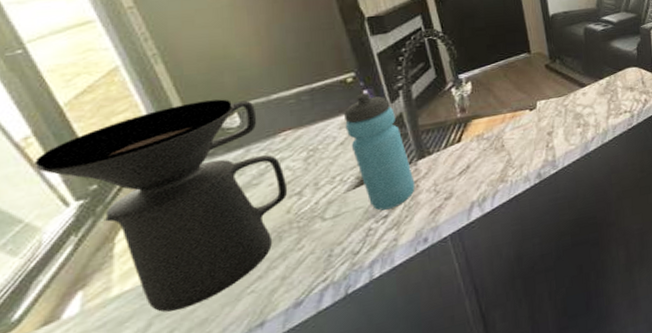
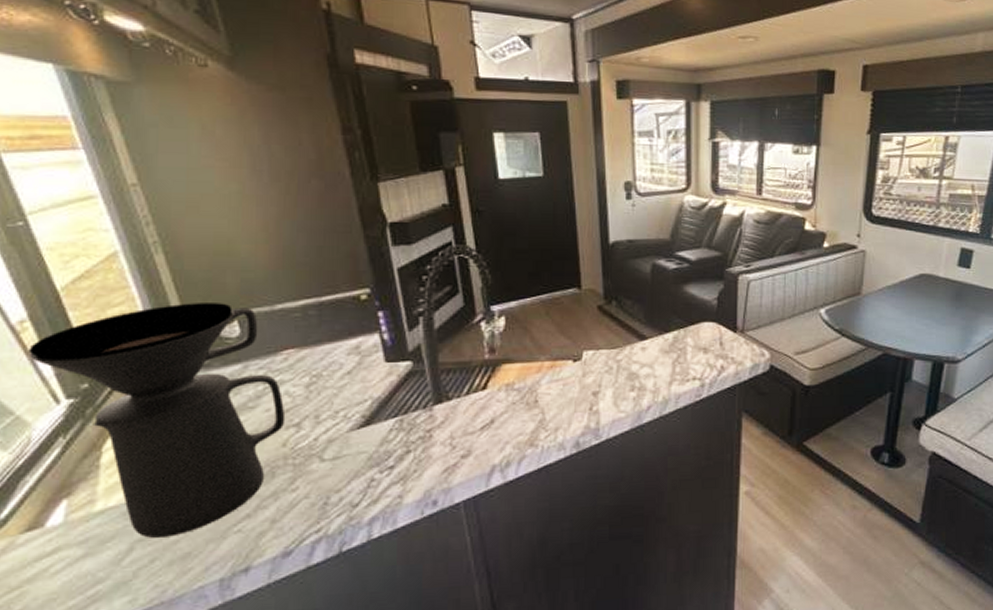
water bottle: present [343,92,415,211] -> none [353,315,428,459]

